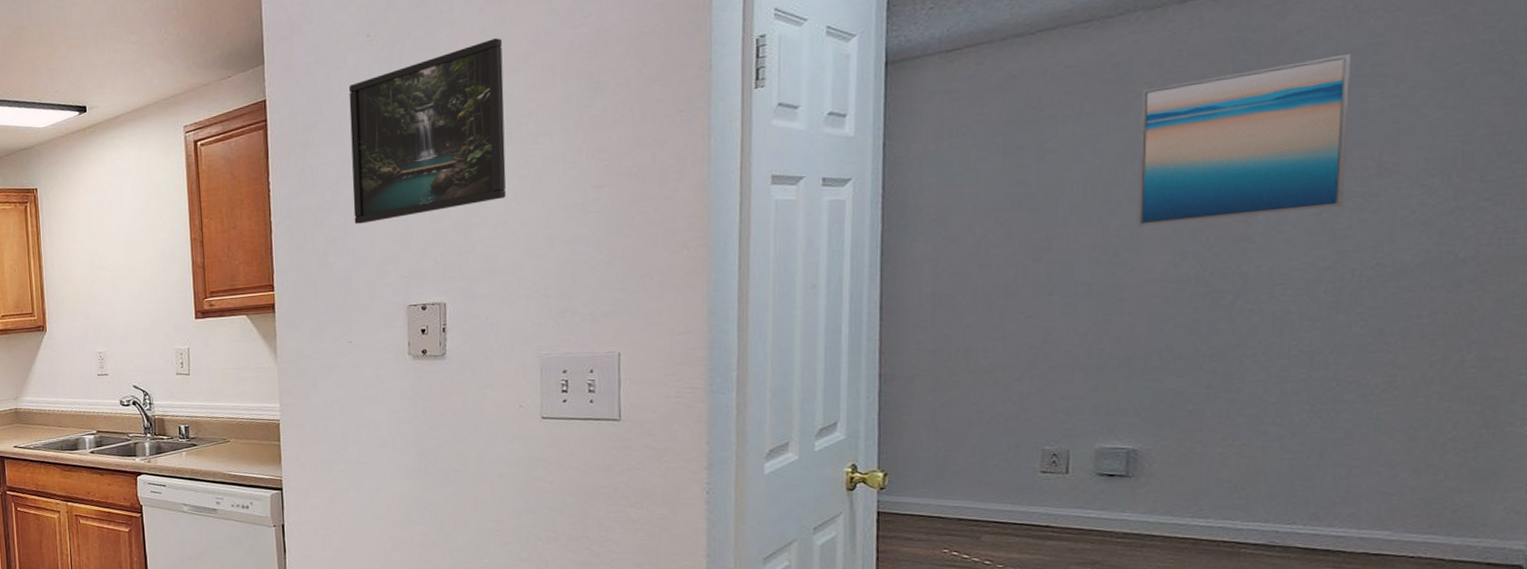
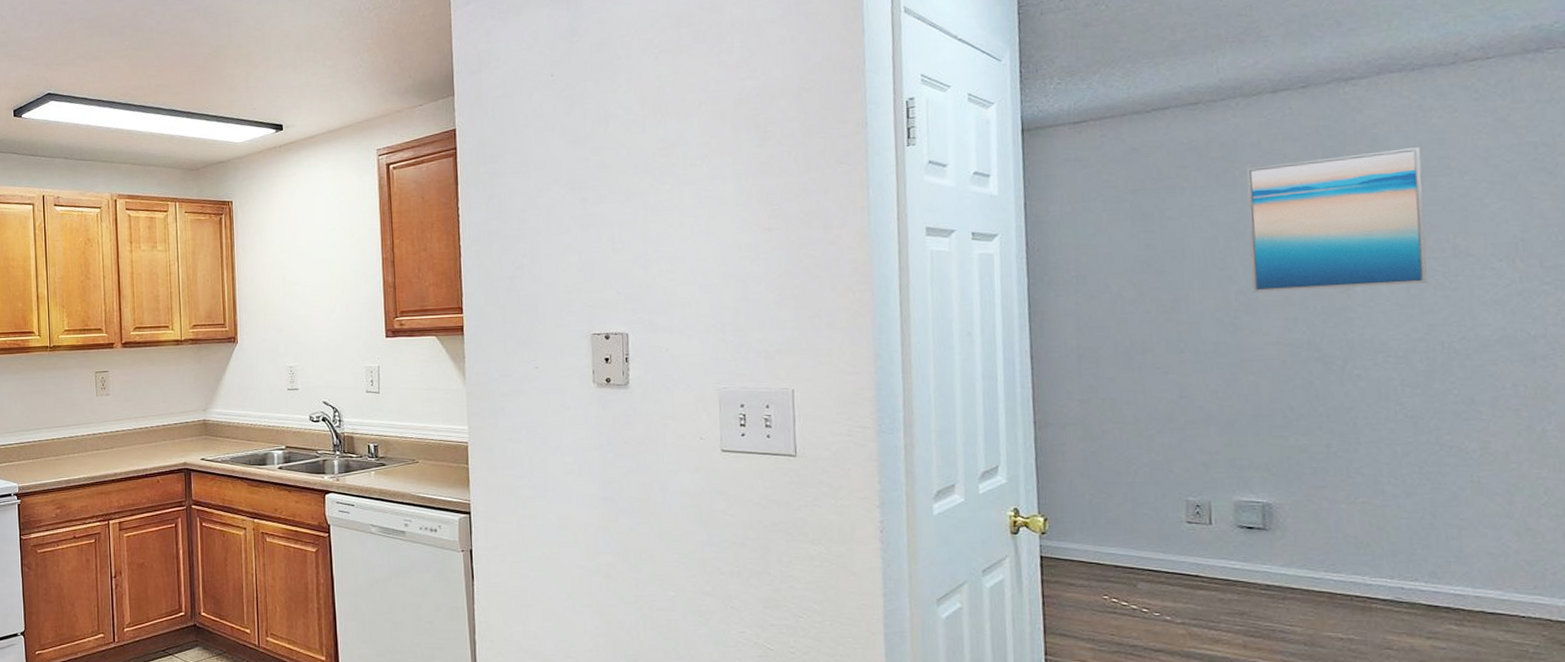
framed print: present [348,38,506,224] -> none [534,85,683,253]

